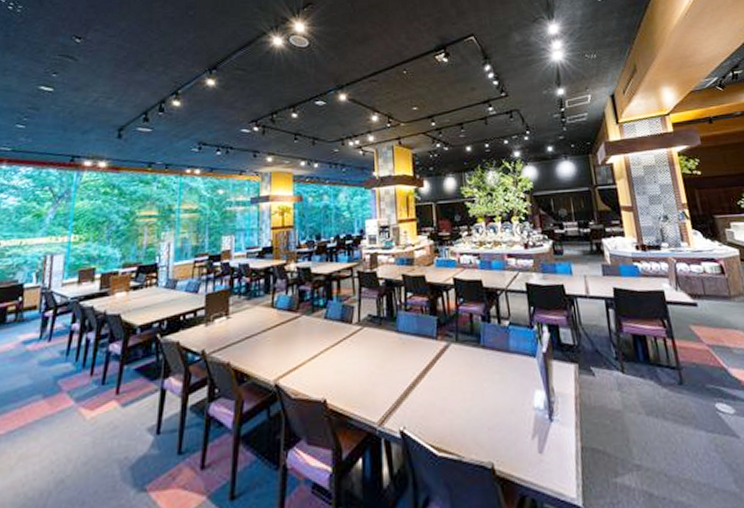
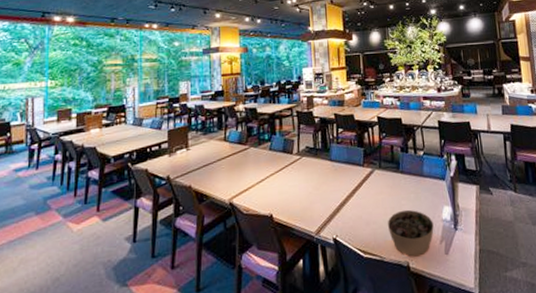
salad: none [466,394,524,457] -> present [387,209,434,257]

